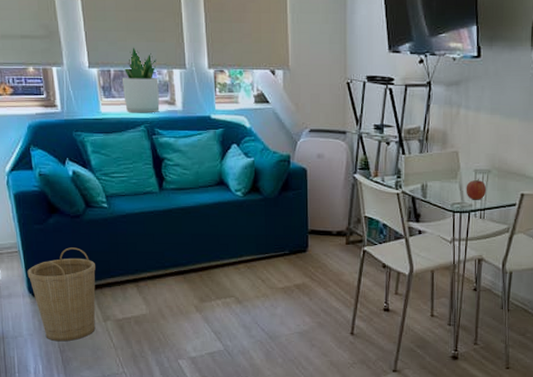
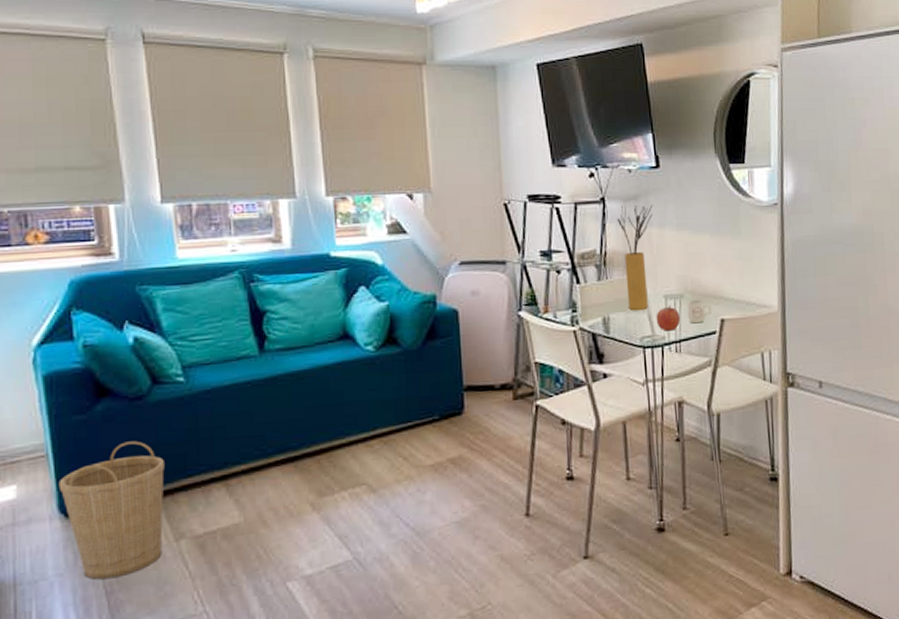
planter: present [121,47,160,113] -> none [207,175,260,256]
vase: none [440,90,472,181] -> present [617,205,653,311]
mug: none [493,176,514,196] -> present [687,300,712,324]

